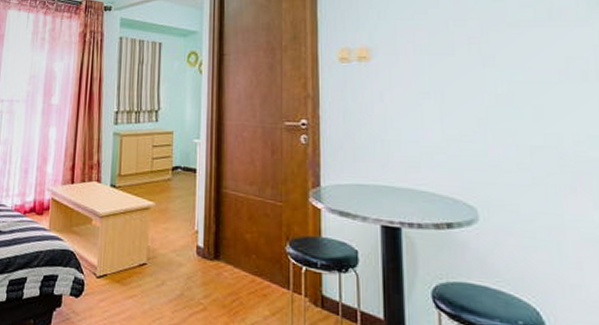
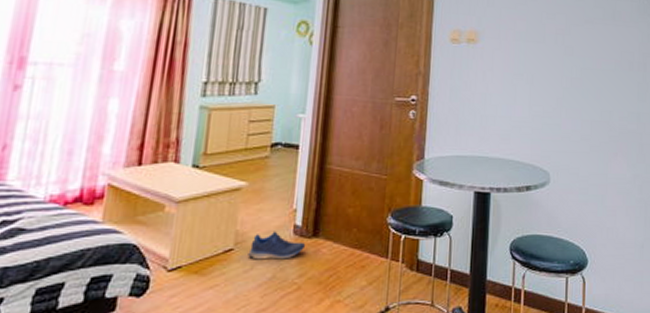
athletic shoe: none [159,250,209,279] -> present [248,231,306,260]

